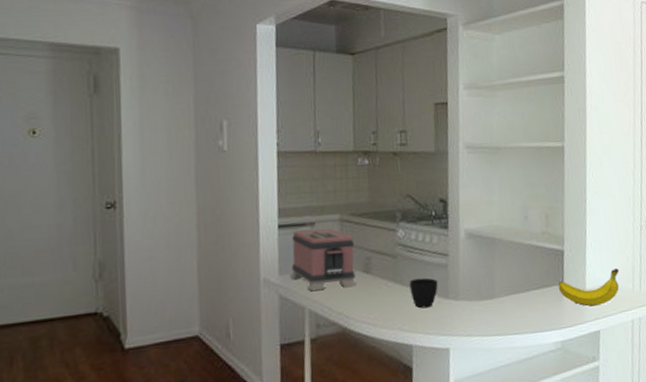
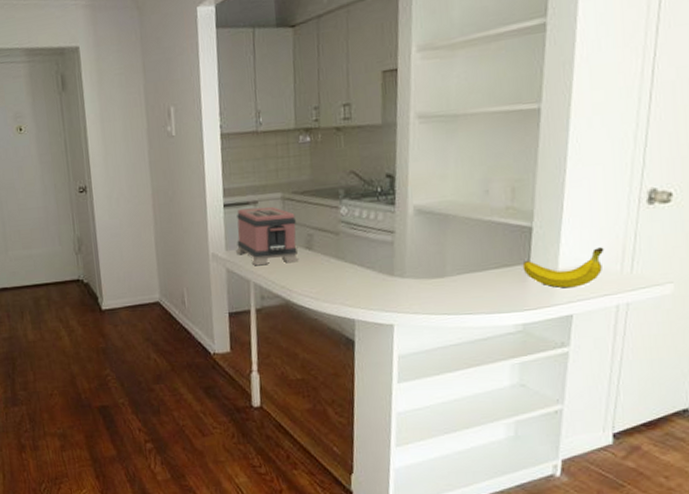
cup: present [409,277,438,308] -> none [352,254,383,285]

